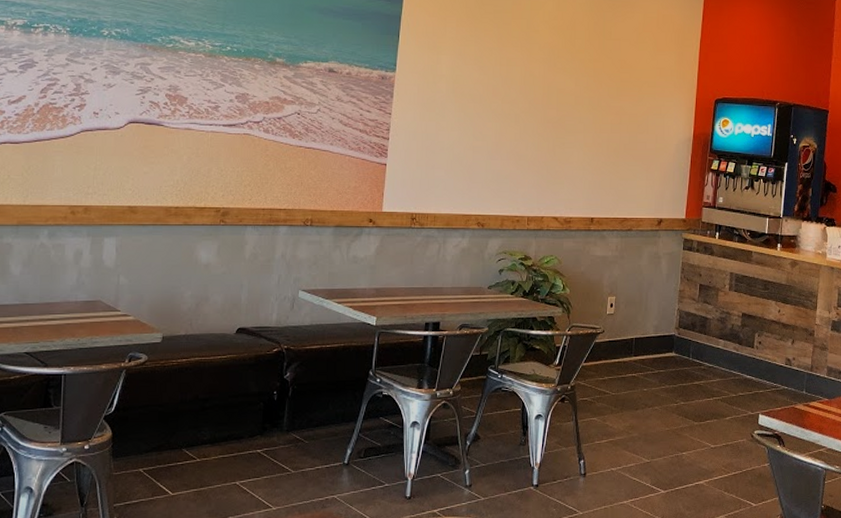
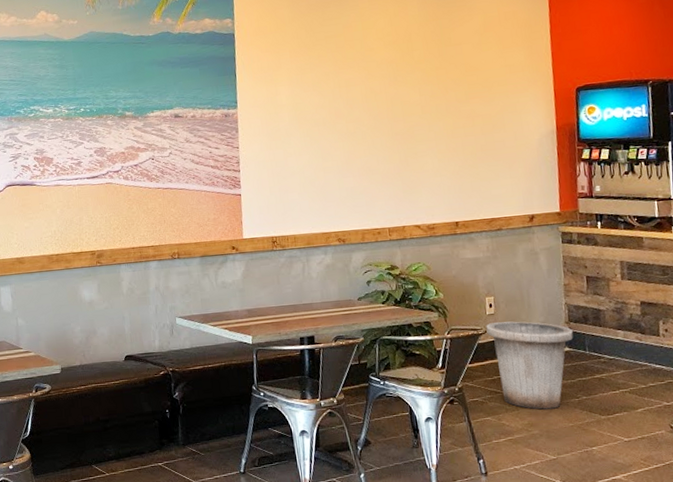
trash can: none [604,323,681,413] -> present [486,321,573,410]

